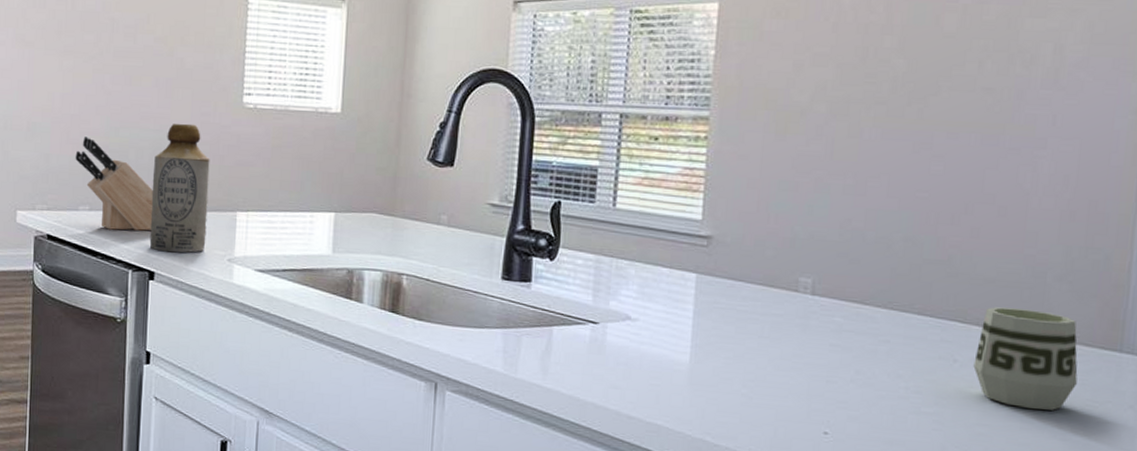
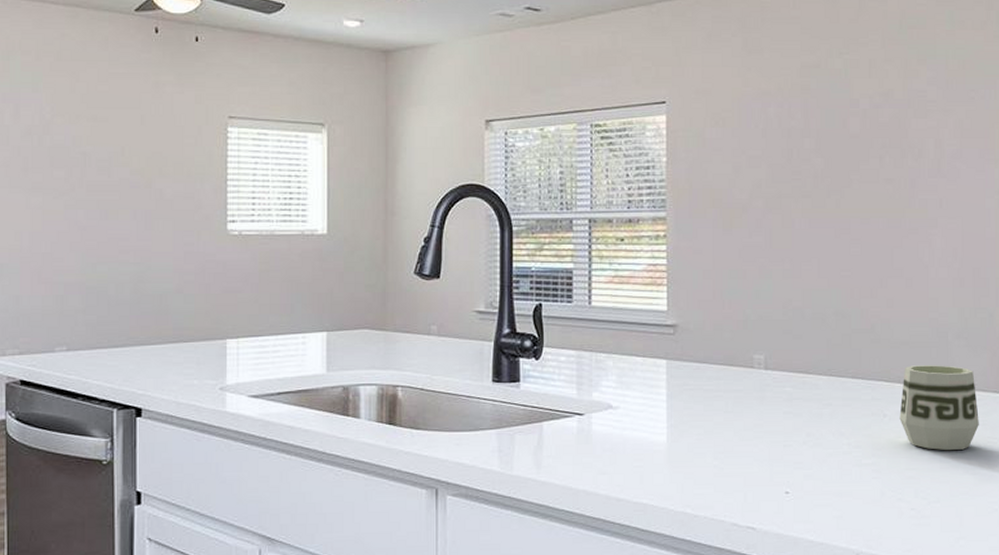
knife block: present [75,136,153,231] -> none [49,275,137,369]
bottle: present [149,123,210,253] -> none [135,254,196,387]

